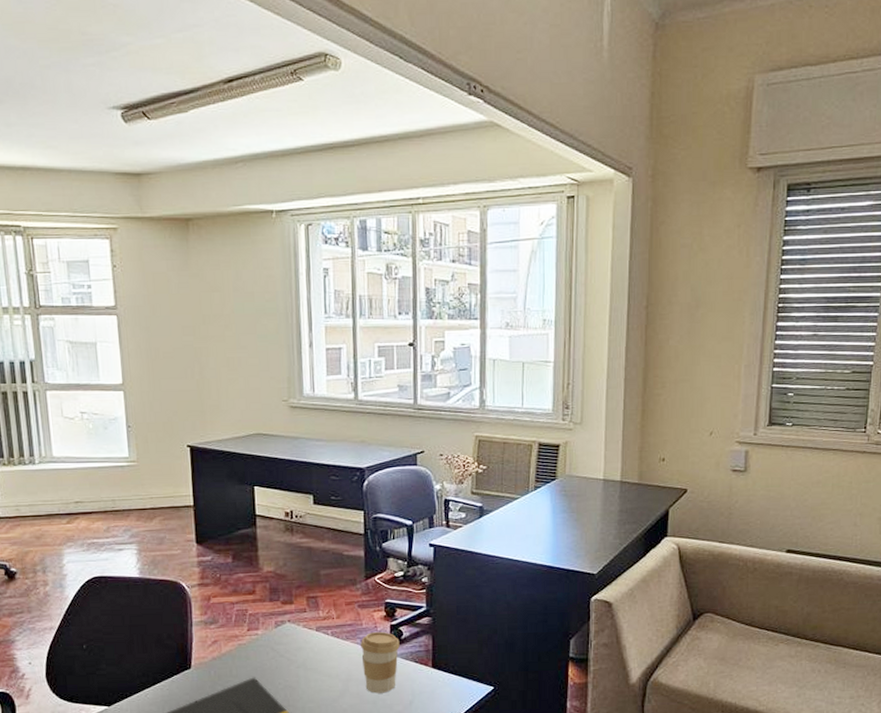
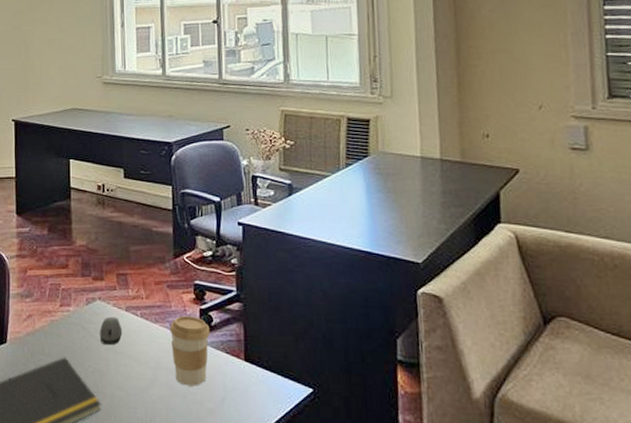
computer mouse: none [289,637,313,664] -> present [99,316,123,346]

